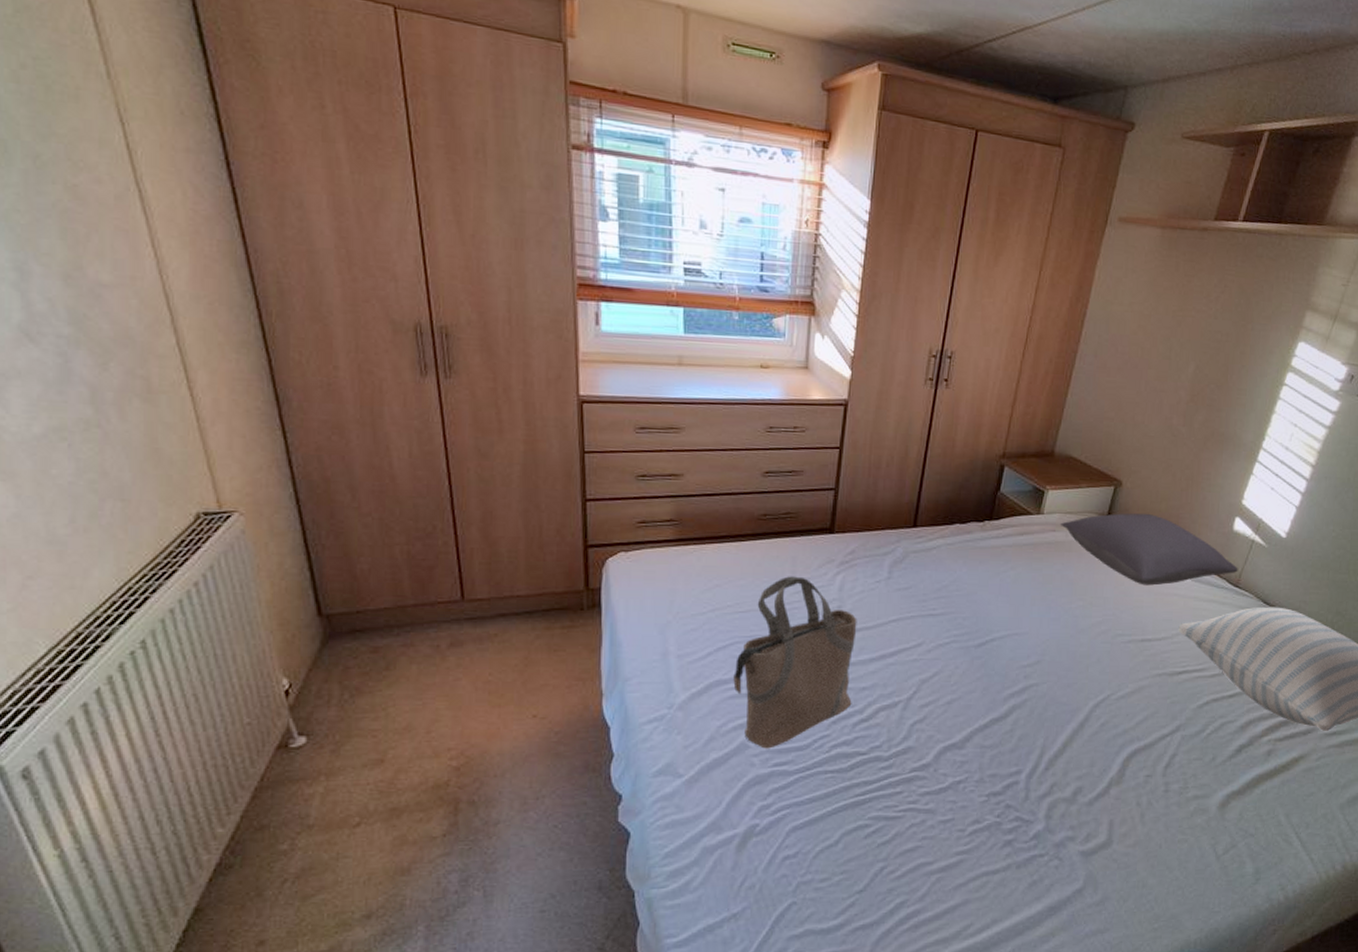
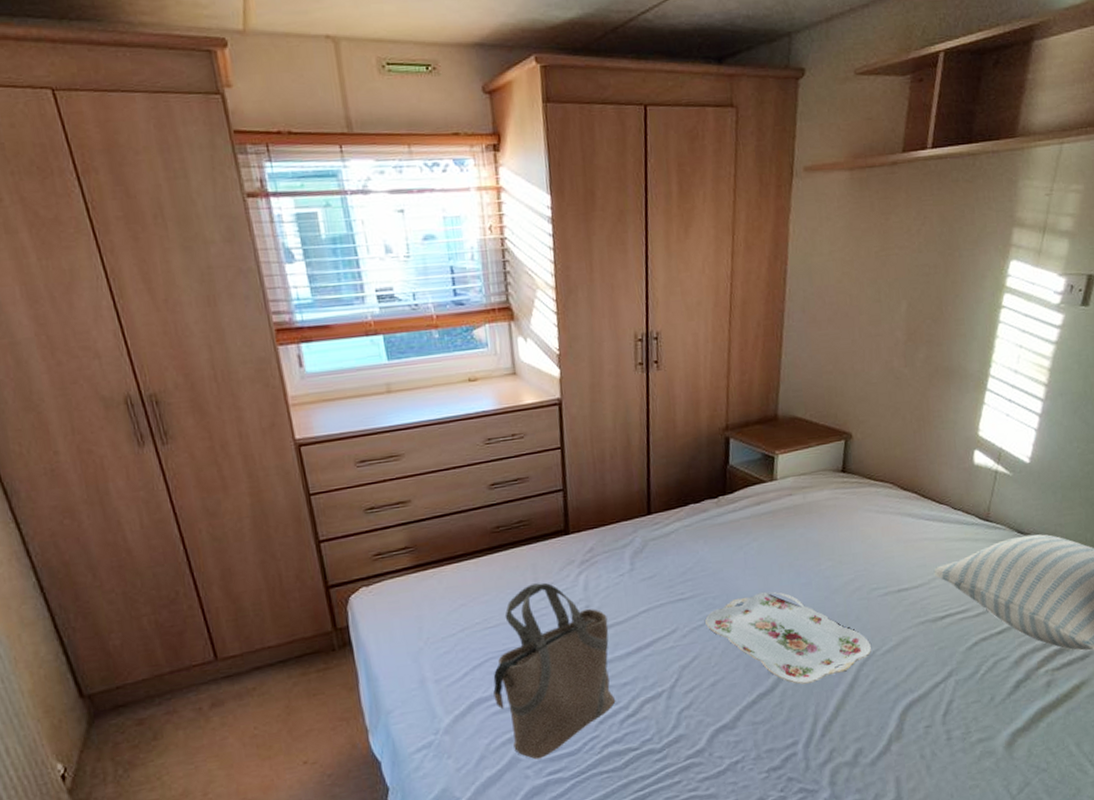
serving tray: none [952,621,1107,716] -> present [705,591,871,684]
pillow: present [1060,513,1238,586] -> none [795,461,986,535]

